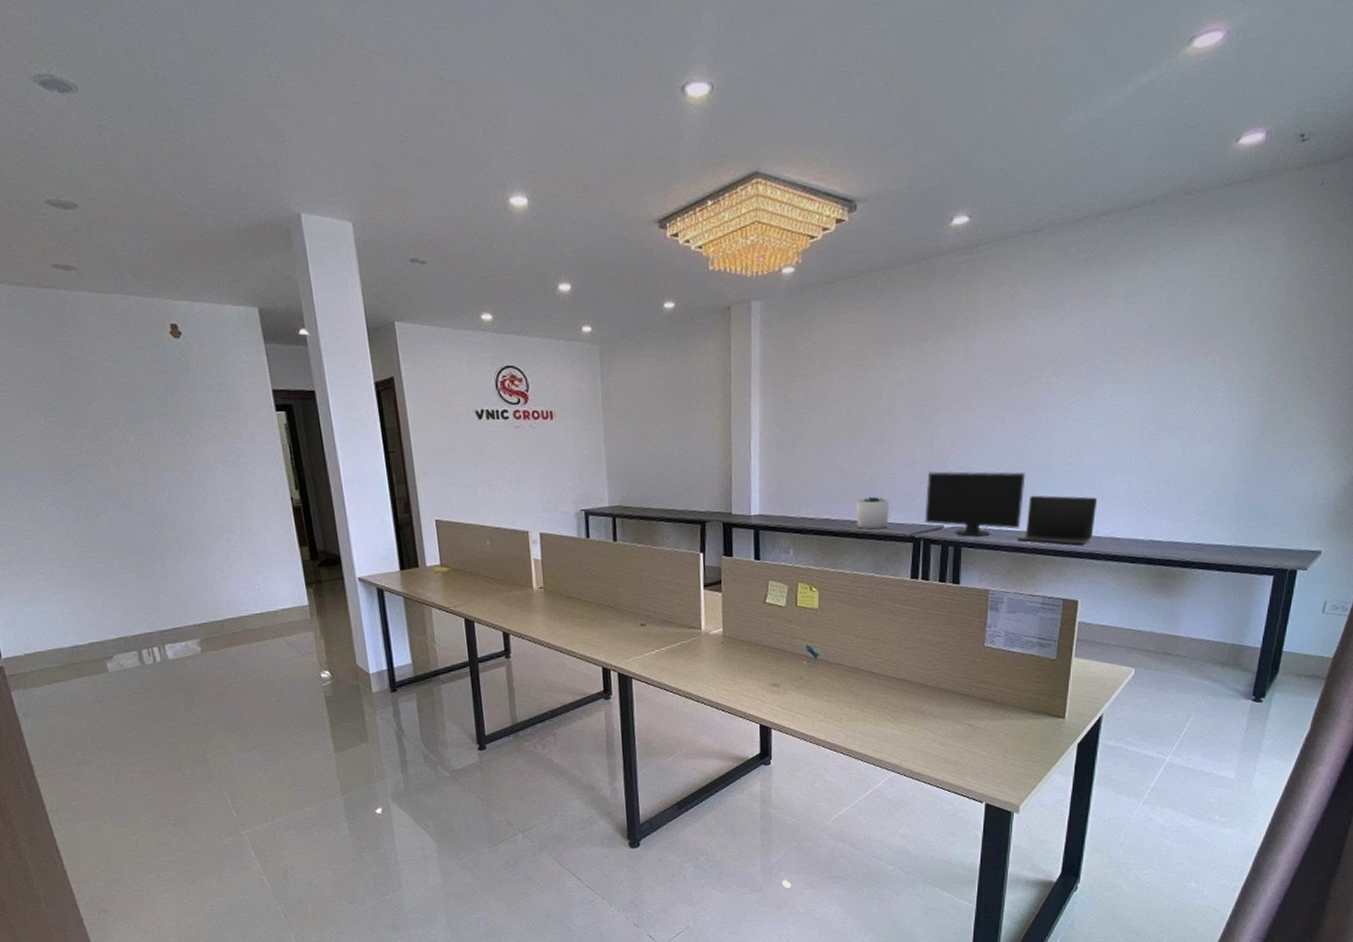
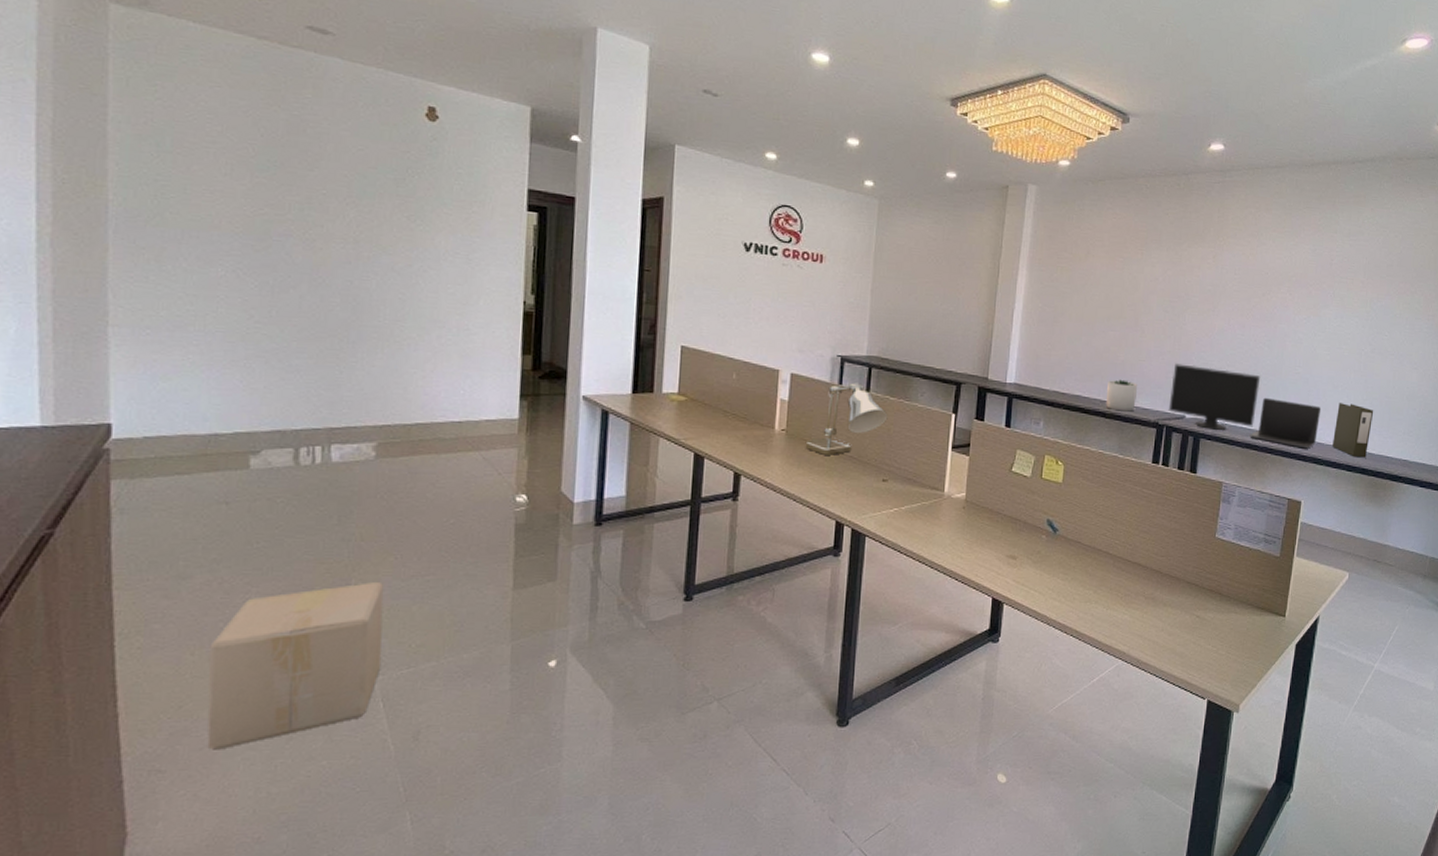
cardboard box: none [116,754,246,894] -> present [207,581,384,750]
desk lamp: none [563,534,638,607] -> present [805,383,888,455]
binder: none [1112,489,1160,547] -> present [1332,403,1374,458]

